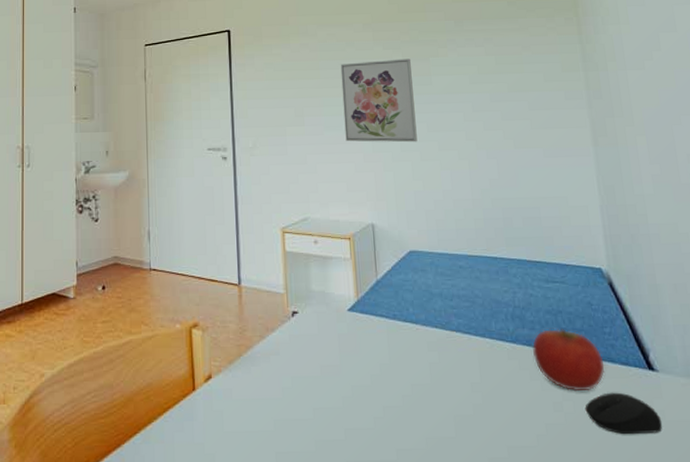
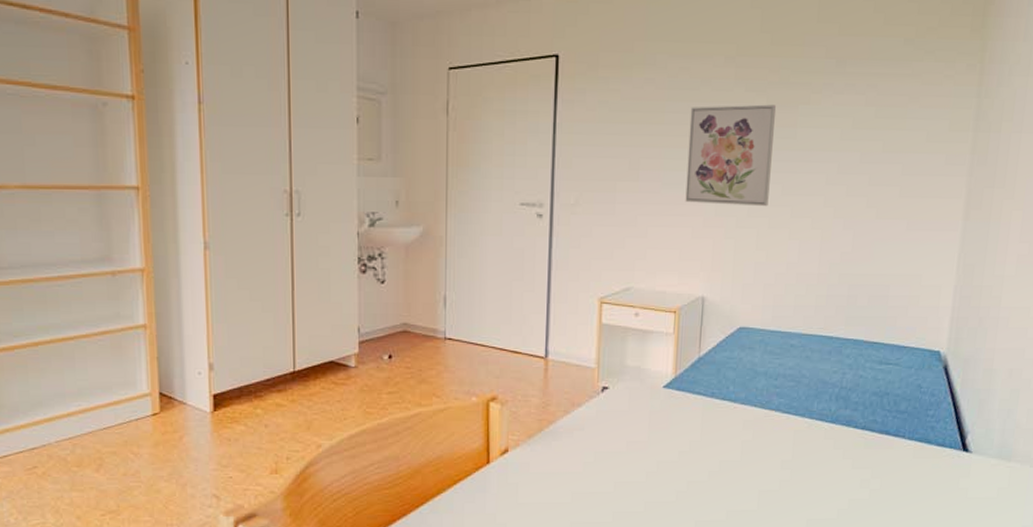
apple: present [531,327,605,392] -> none [849,409,920,470]
computer mouse: present [585,392,663,435] -> none [891,471,964,510]

